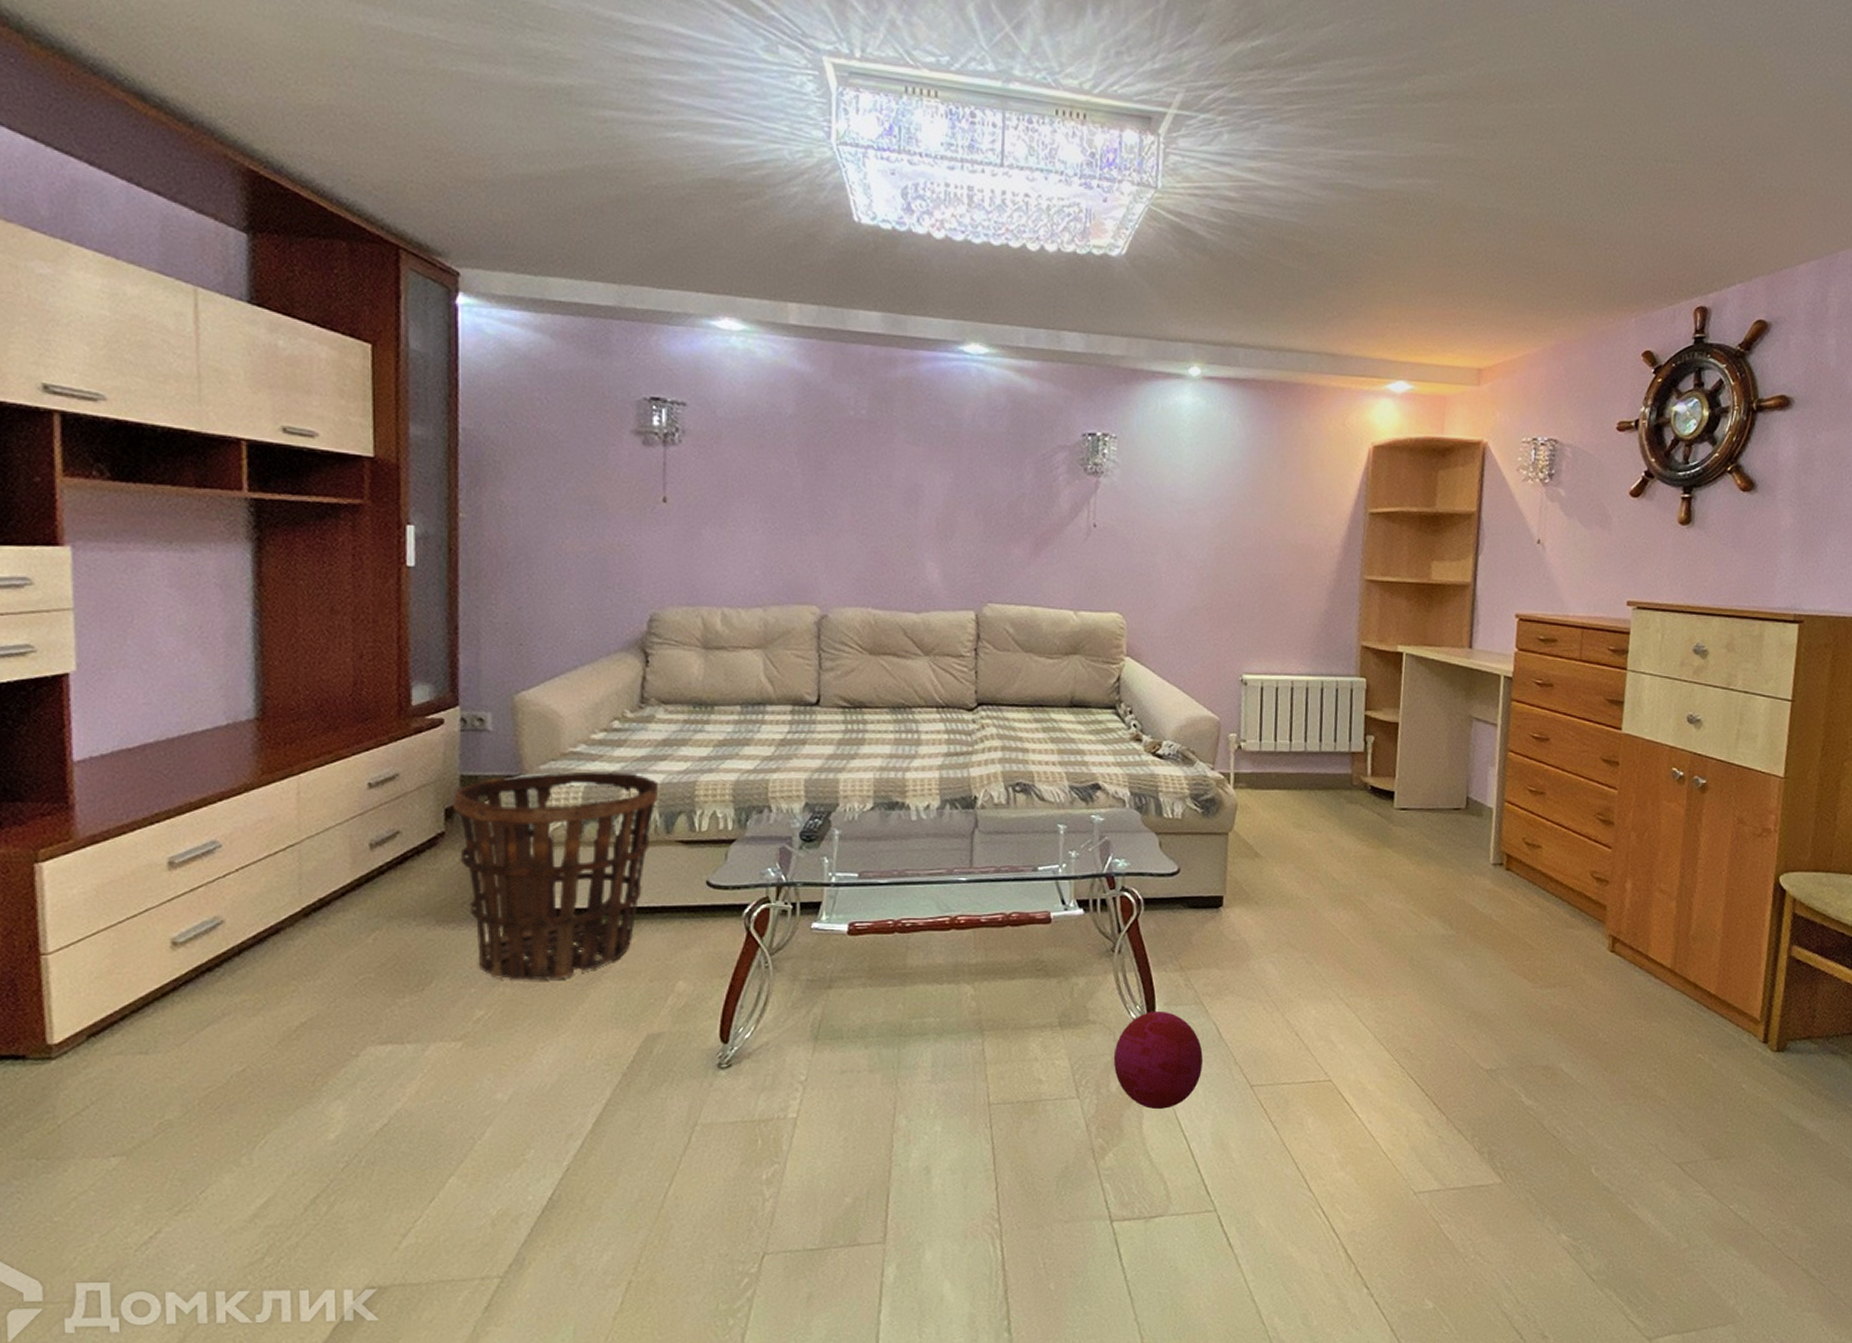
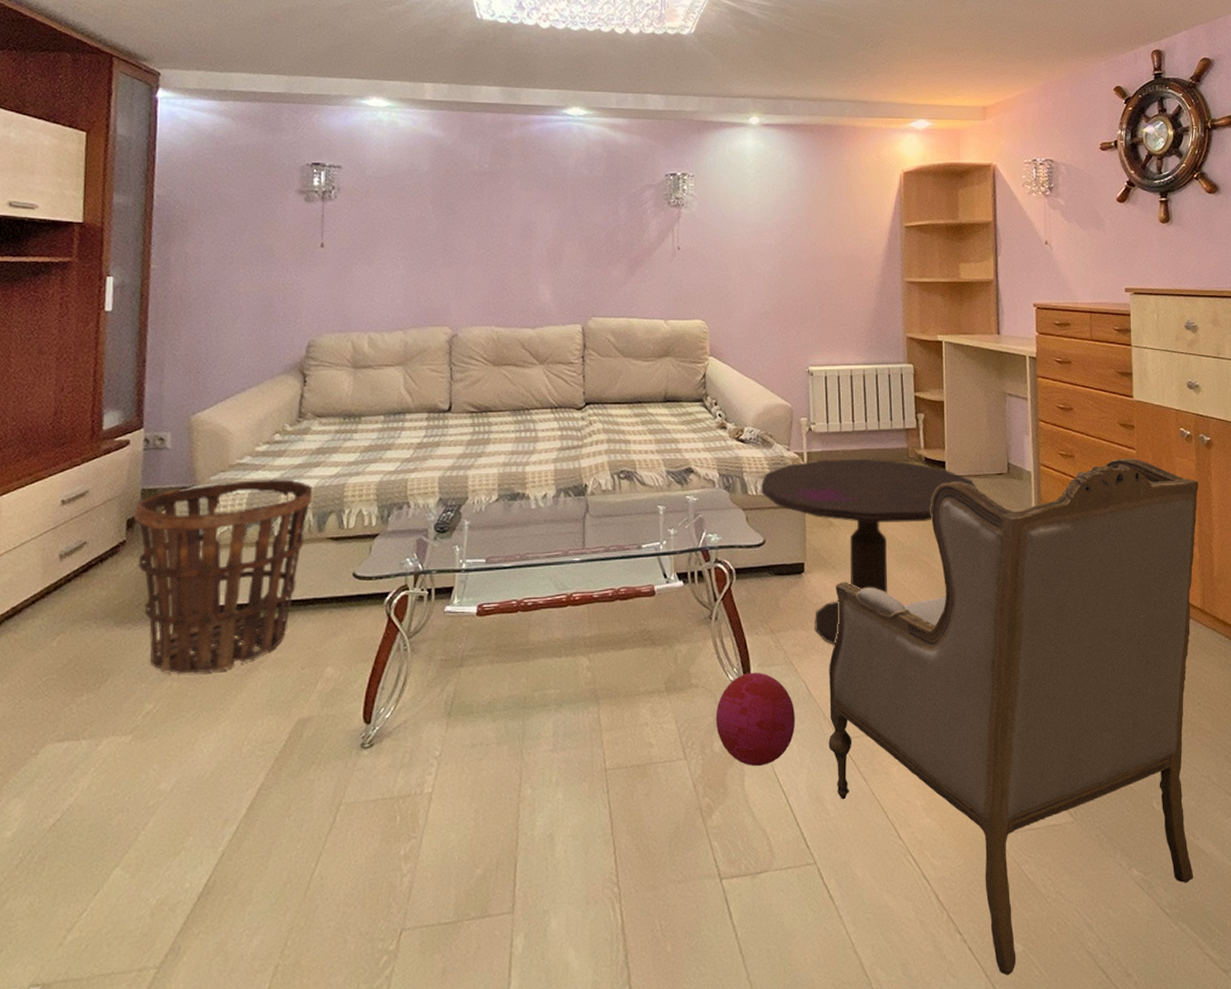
side table: none [1177,783,1430,987] -> present [760,459,979,645]
armchair: none [1238,798,1686,1331] -> present [828,457,1199,976]

